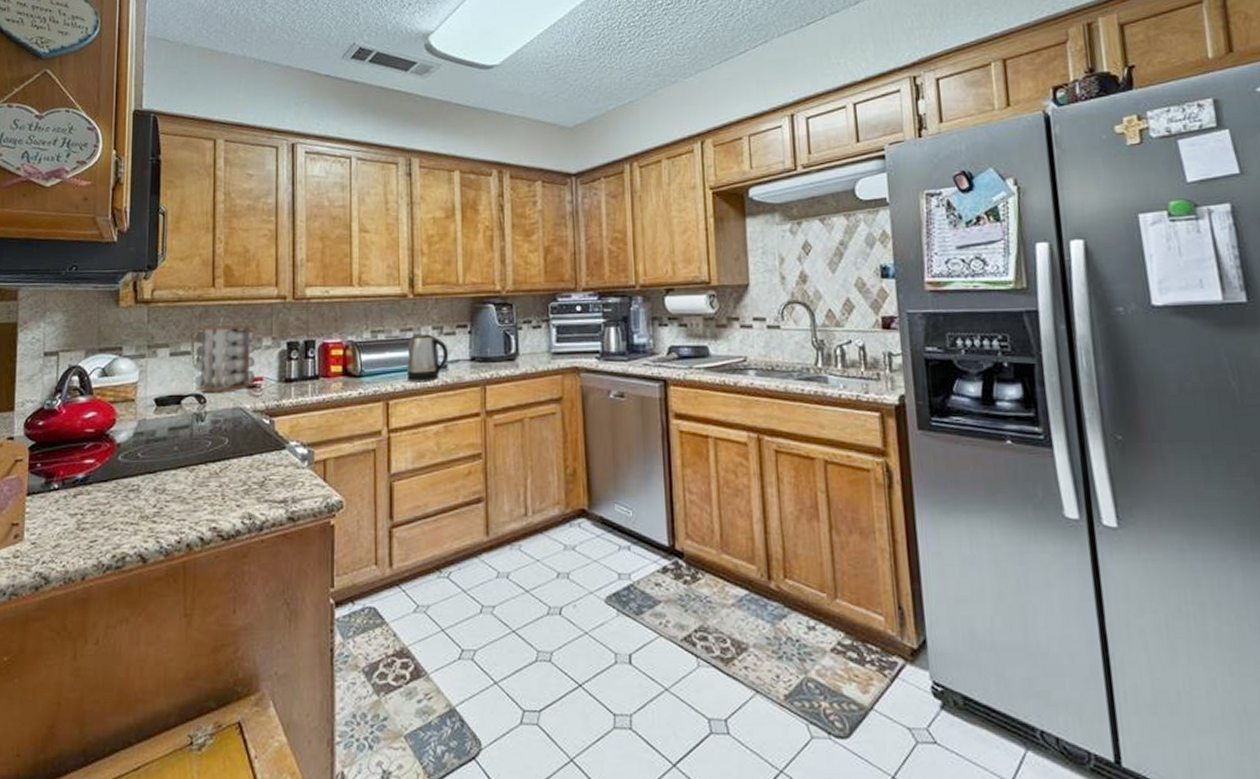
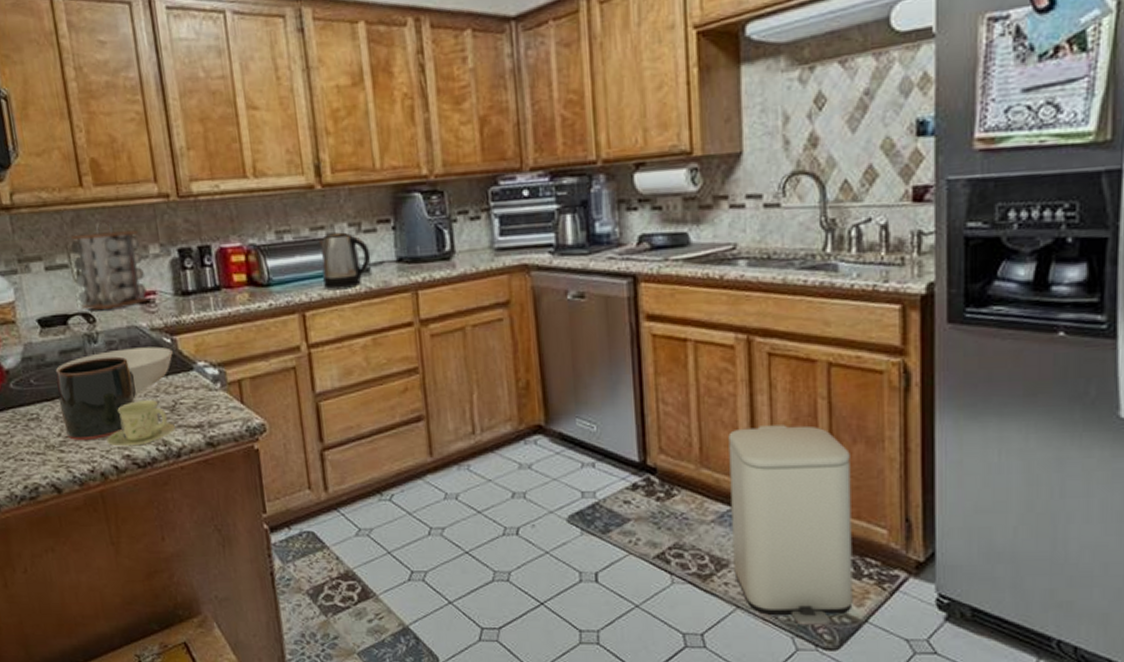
mug: none [160,434,232,513] -> present [56,356,136,441]
bowl: none [162,427,270,471] -> present [55,346,173,395]
cup and saucer: none [197,476,261,519] -> present [106,400,175,447]
pedal bin: none [744,515,859,713] -> present [728,425,853,626]

